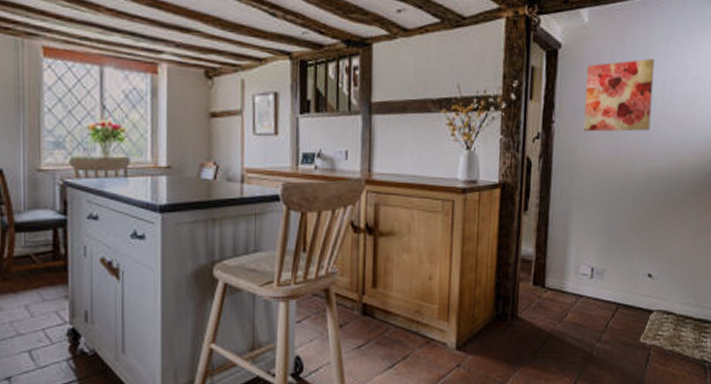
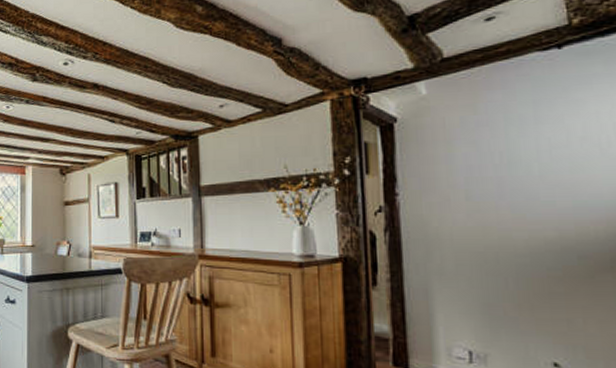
wall art: present [584,59,655,132] -> none [432,123,527,203]

